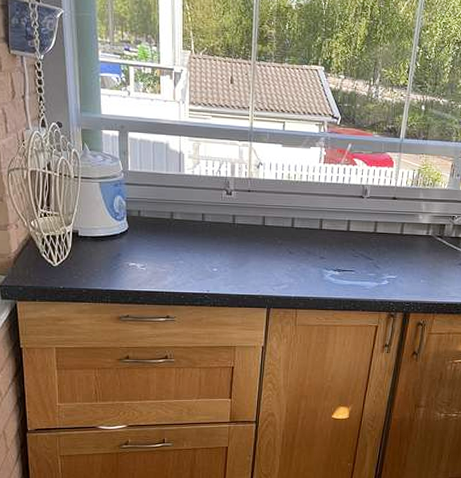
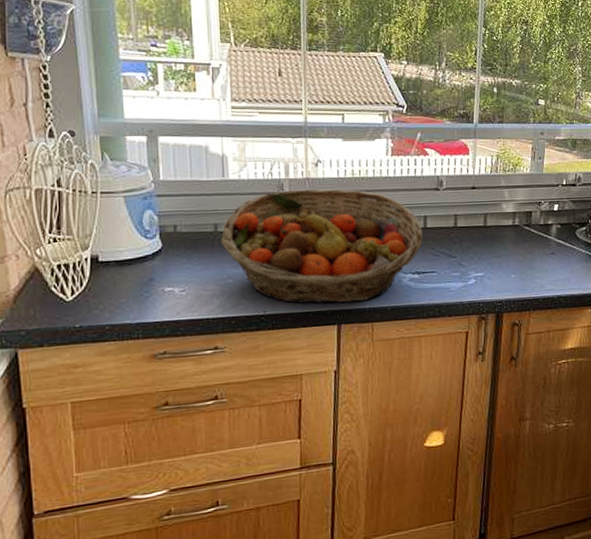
fruit basket: none [176,187,345,291] -> present [221,188,423,304]

